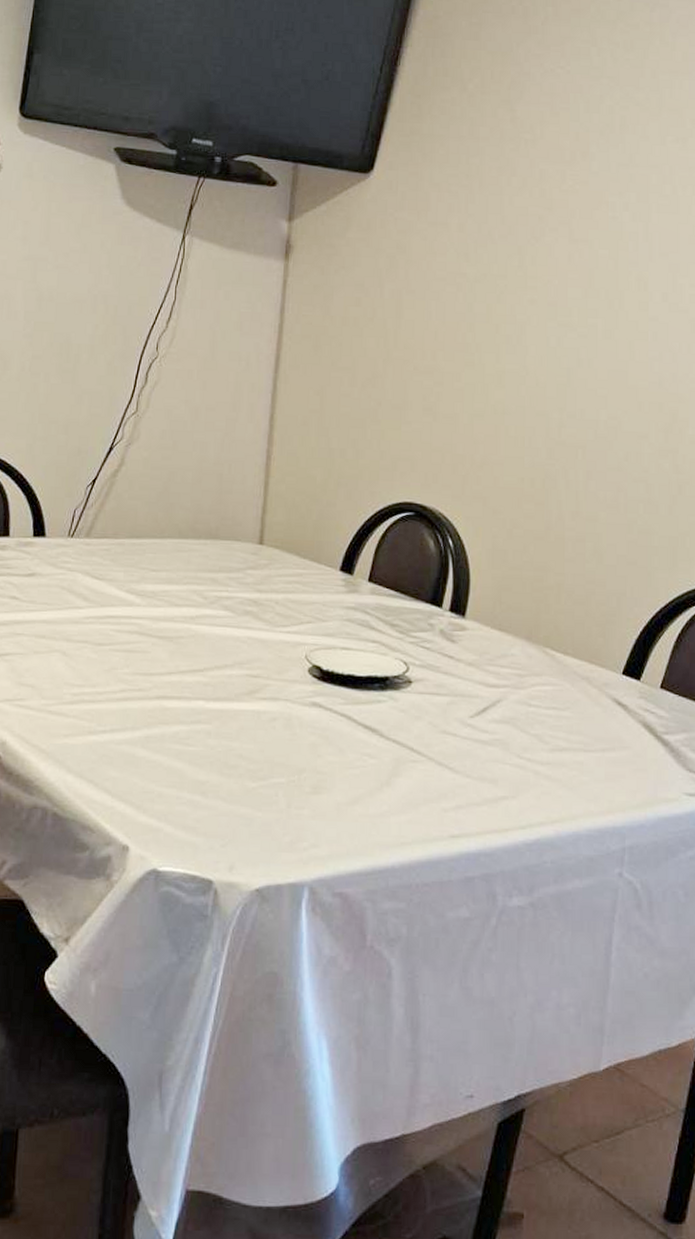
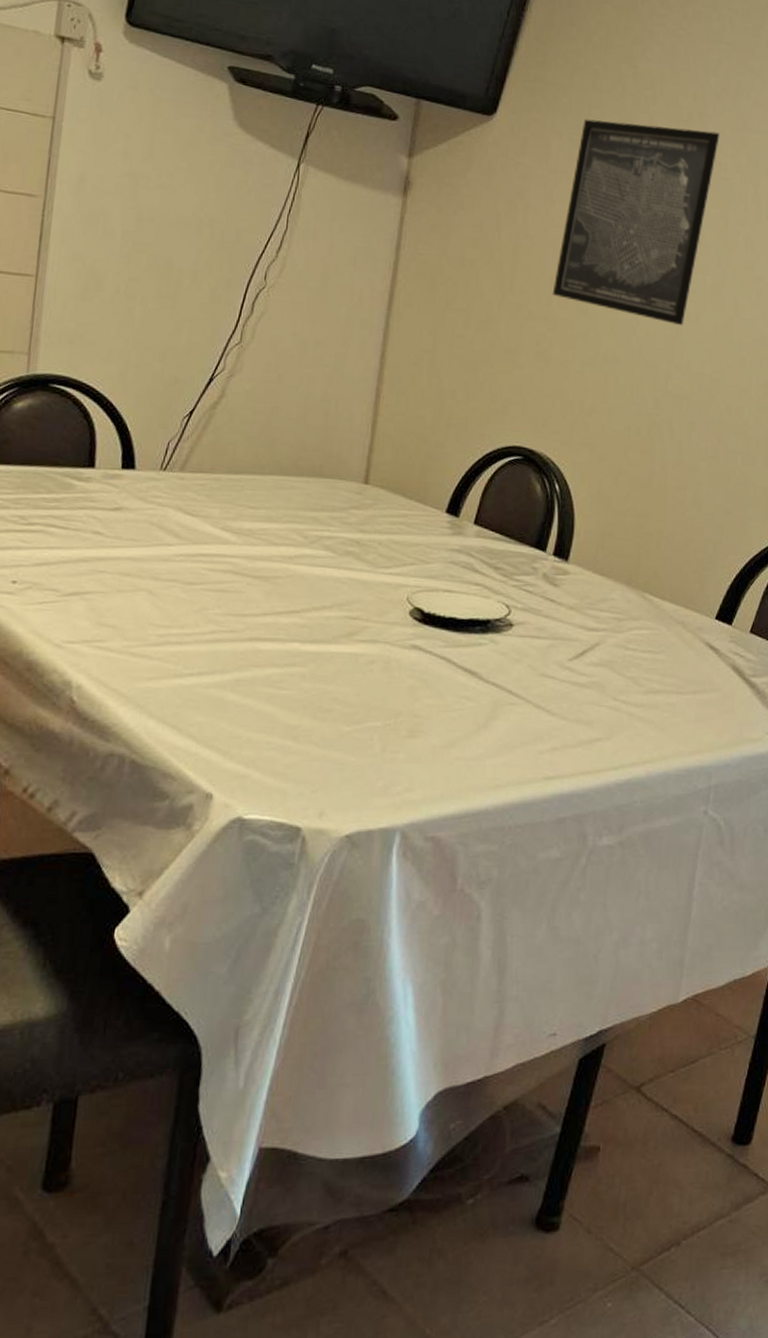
wall art: none [437,168,605,373] -> present [552,119,720,326]

